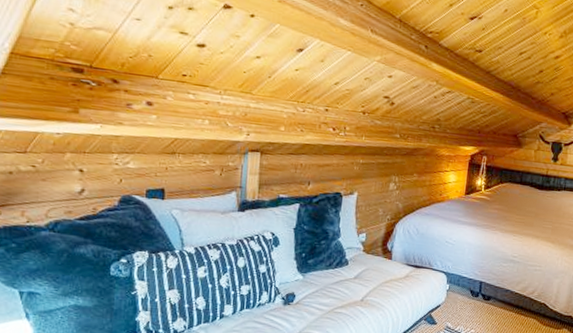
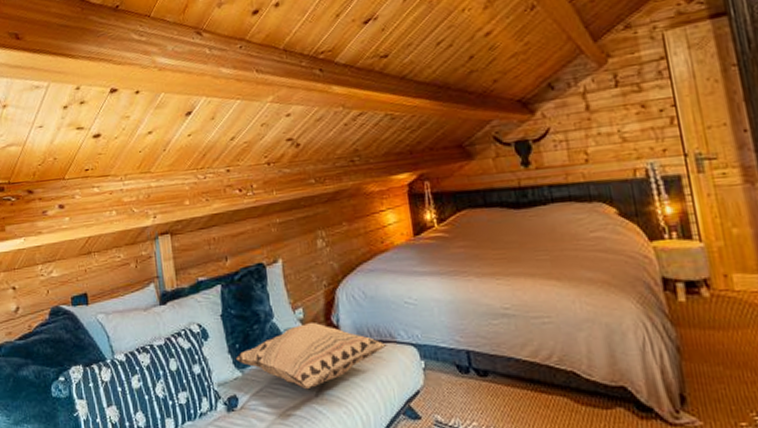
decorative pillow: none [299,245,425,295] -> present [235,321,387,390]

